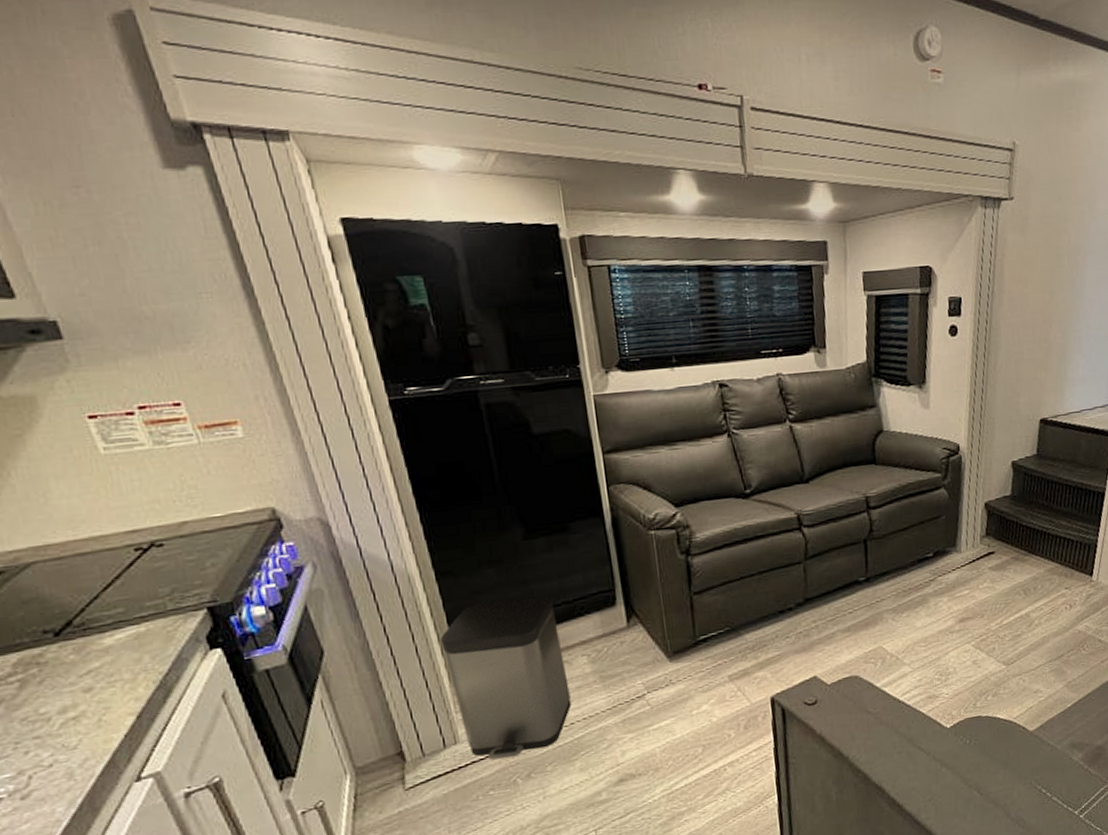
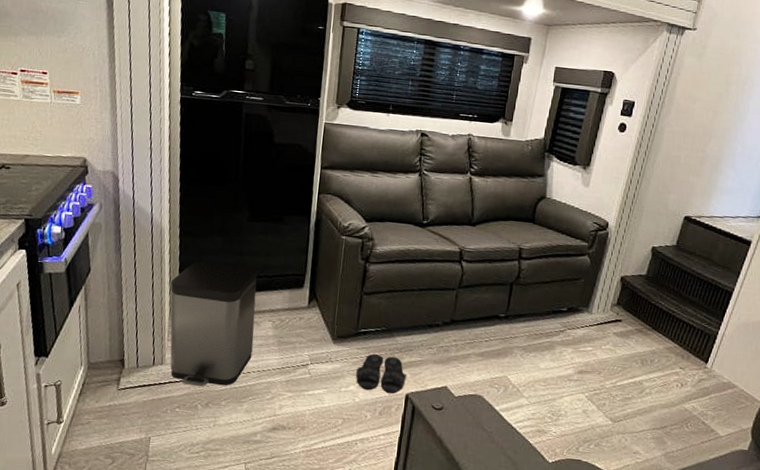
slippers: none [706,658,767,706] -> present [356,354,407,394]

